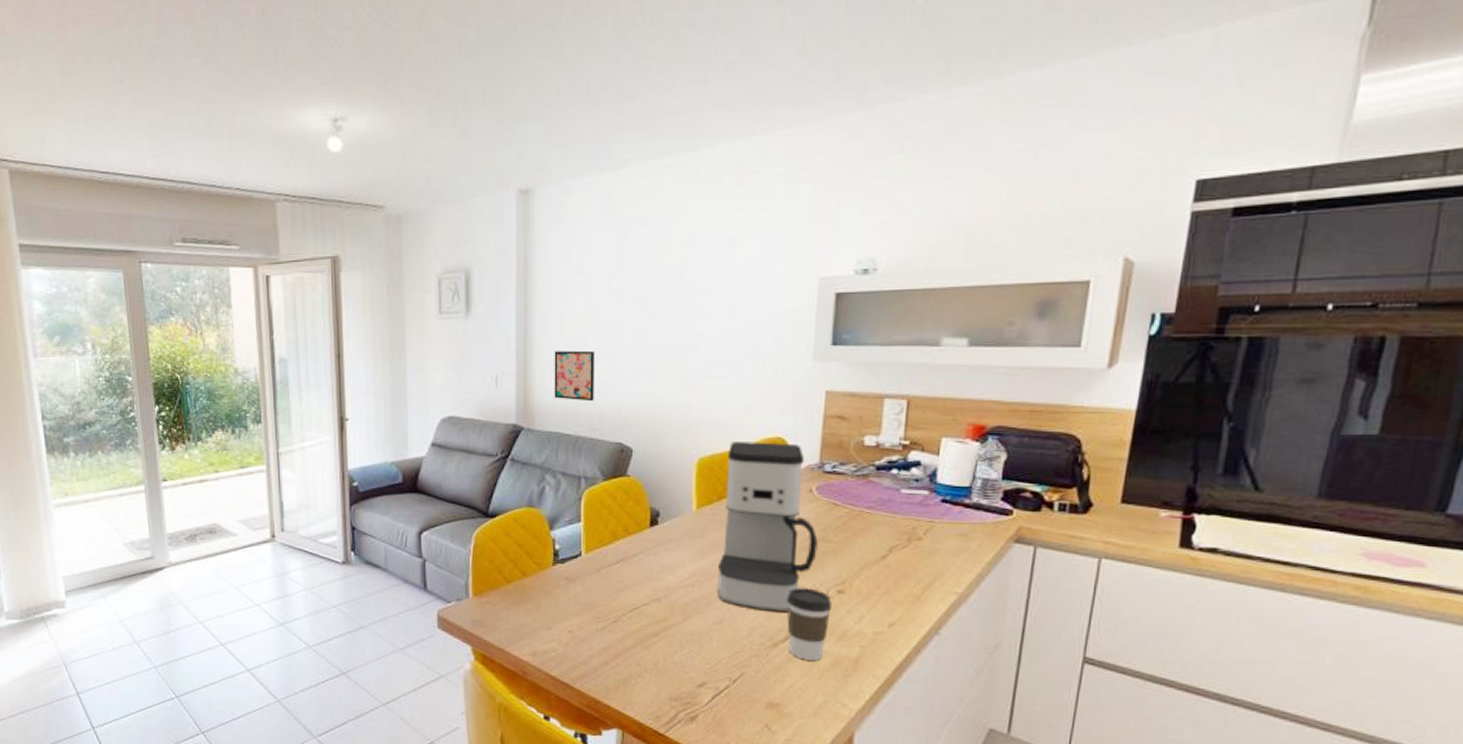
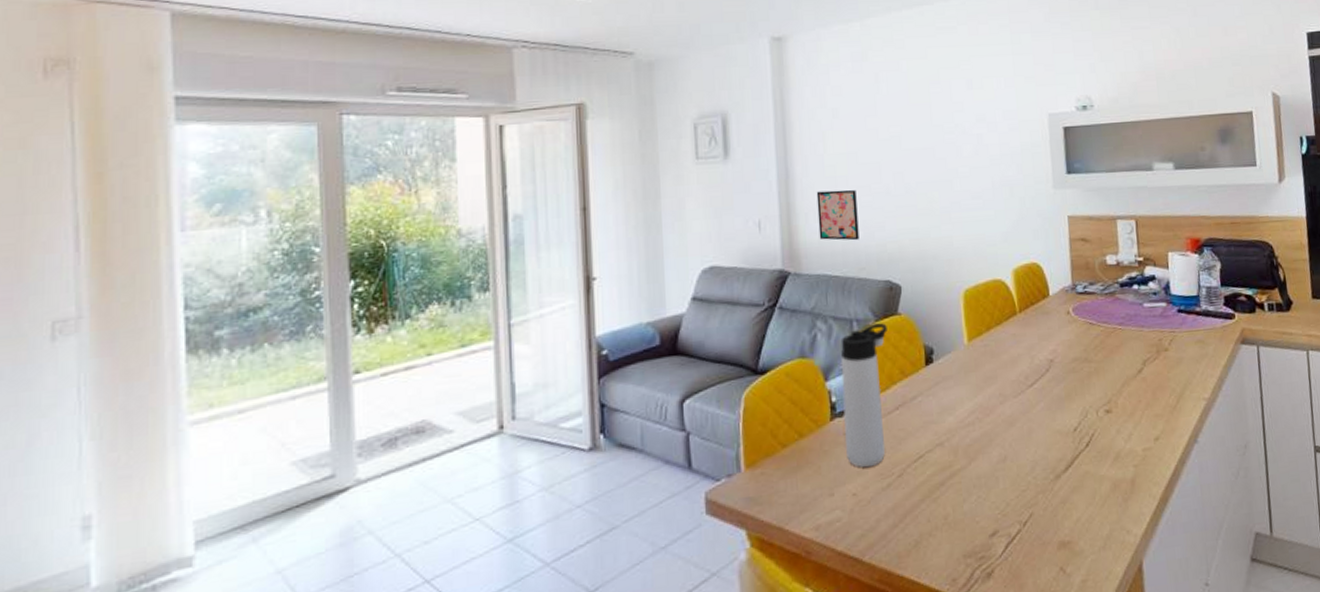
thermos bottle: none [565,483,615,611] -> present [841,323,887,468]
coffee maker: present [716,440,819,612] -> none [990,268,1083,442]
coffee cup: present [786,588,833,660] -> none [1061,411,1104,489]

